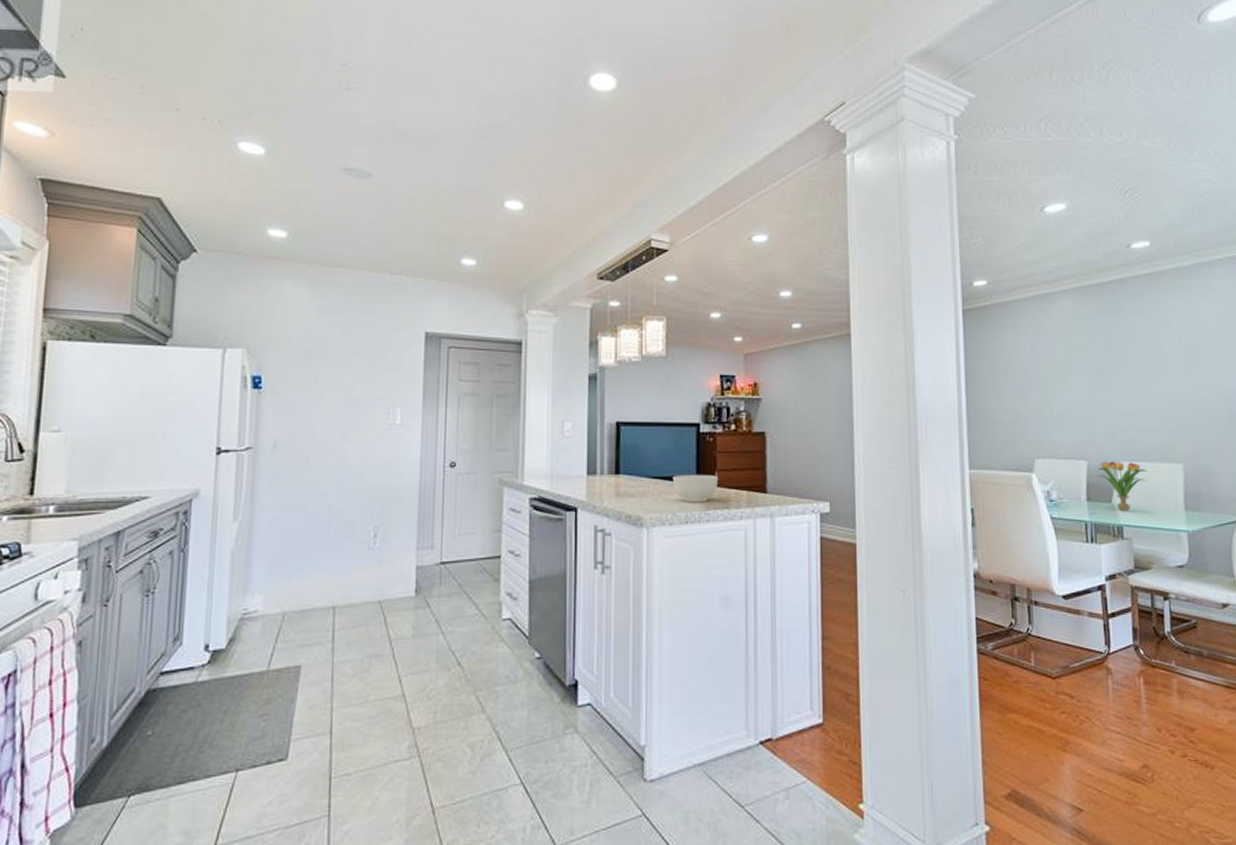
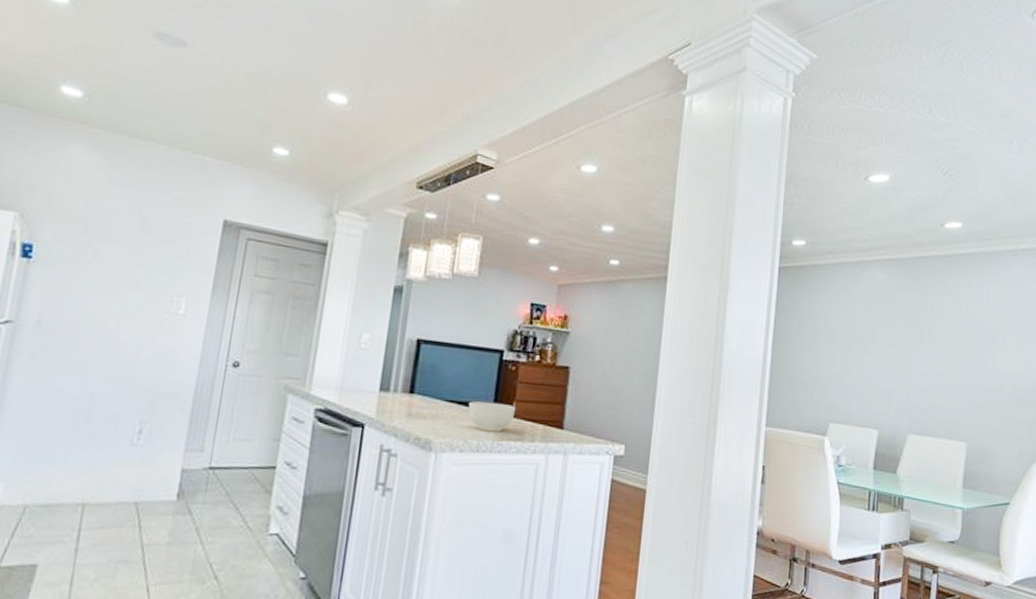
flower arrangement: present [1097,461,1147,512] -> none [886,432,933,484]

